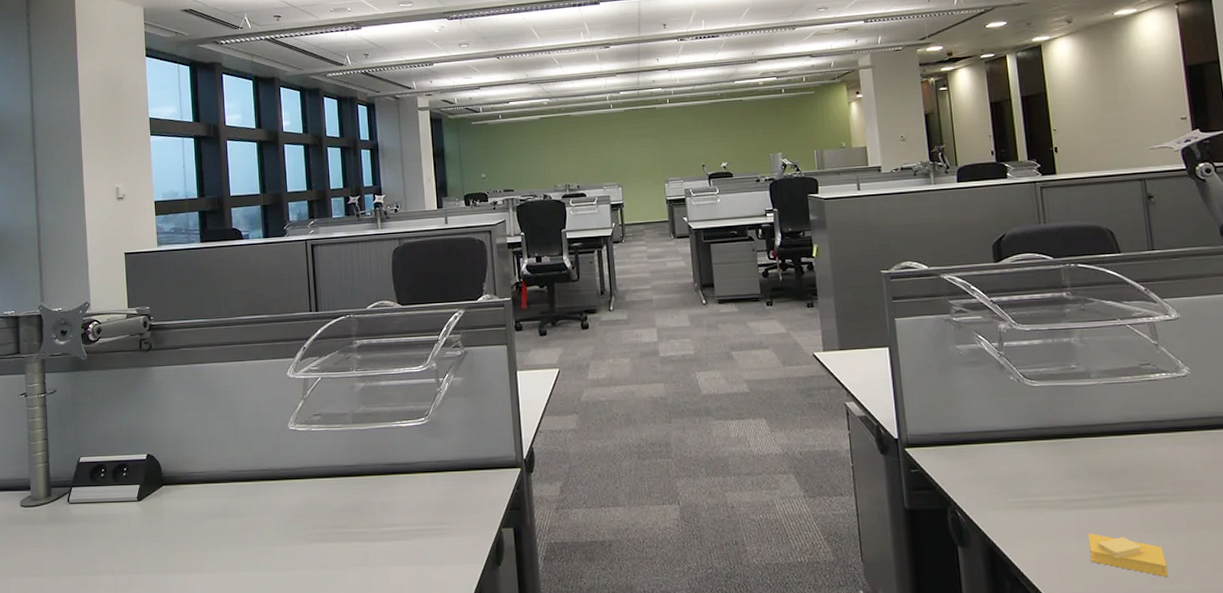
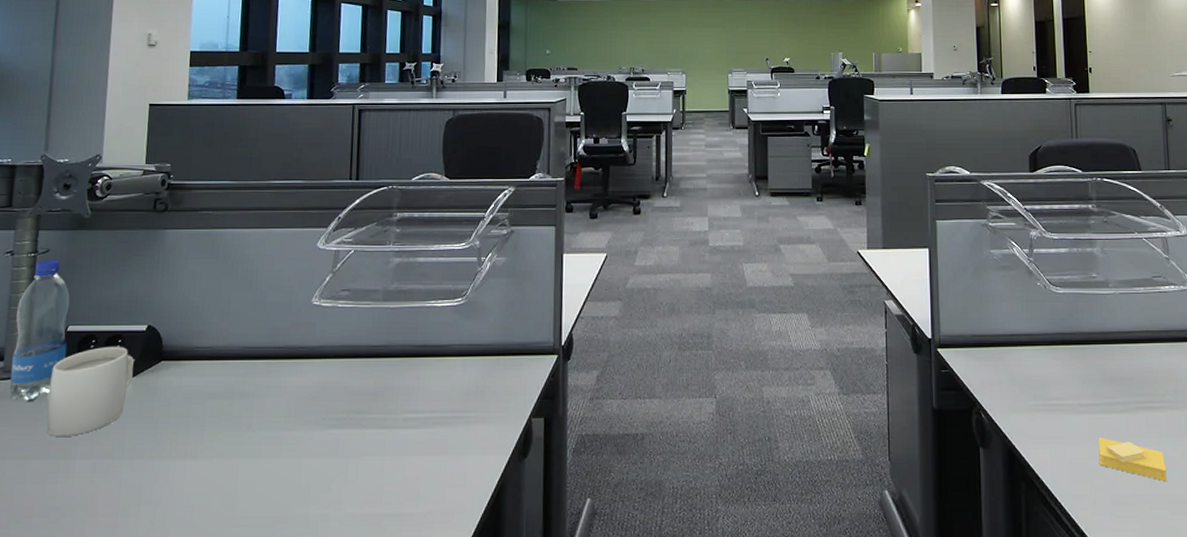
bottle: none [36,398,82,526] -> present [9,259,71,402]
mug: none [70,473,141,555] -> present [46,346,134,436]

